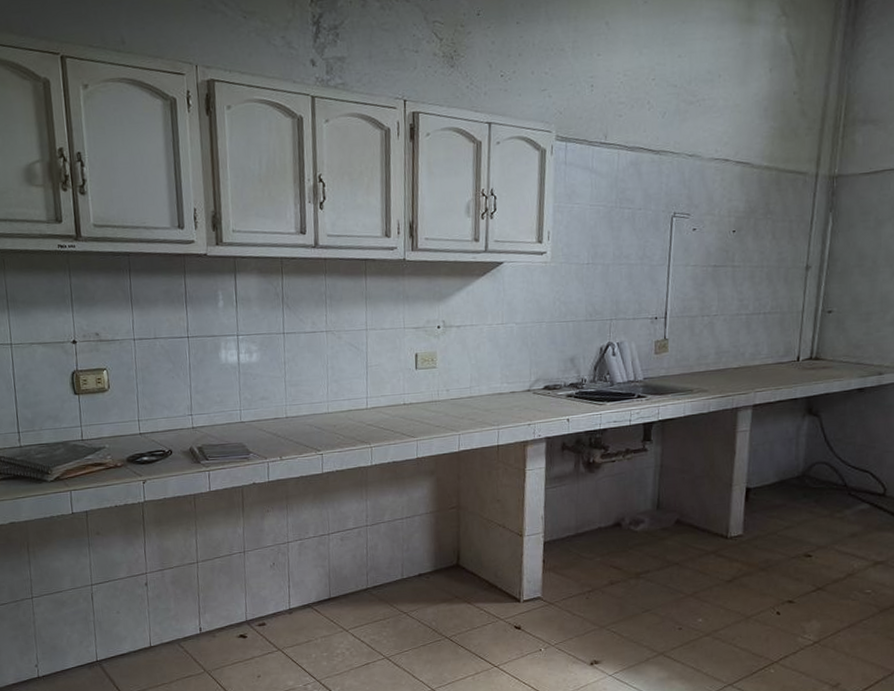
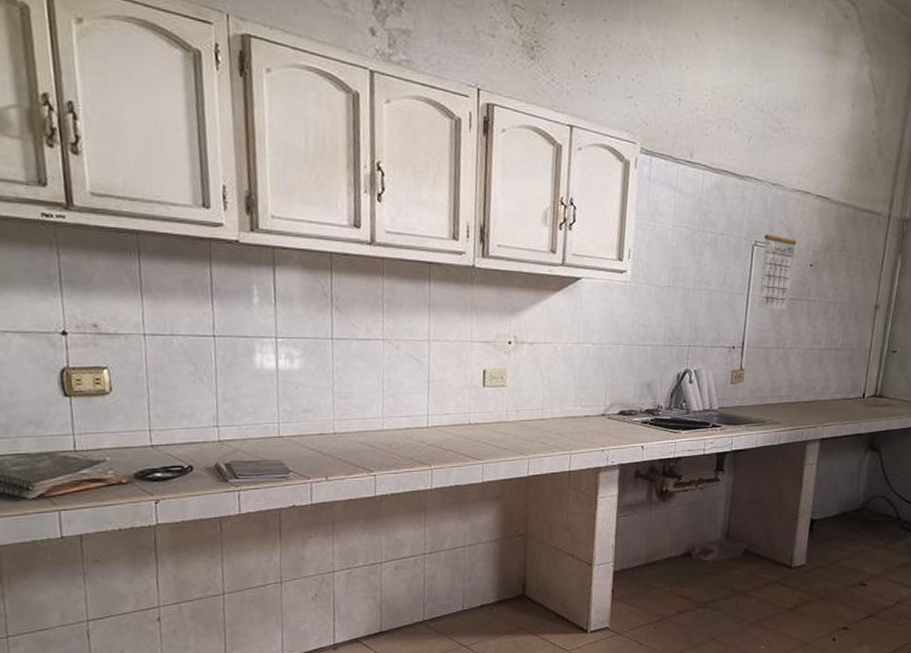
calendar: none [680,190,718,278] -> present [759,221,797,310]

